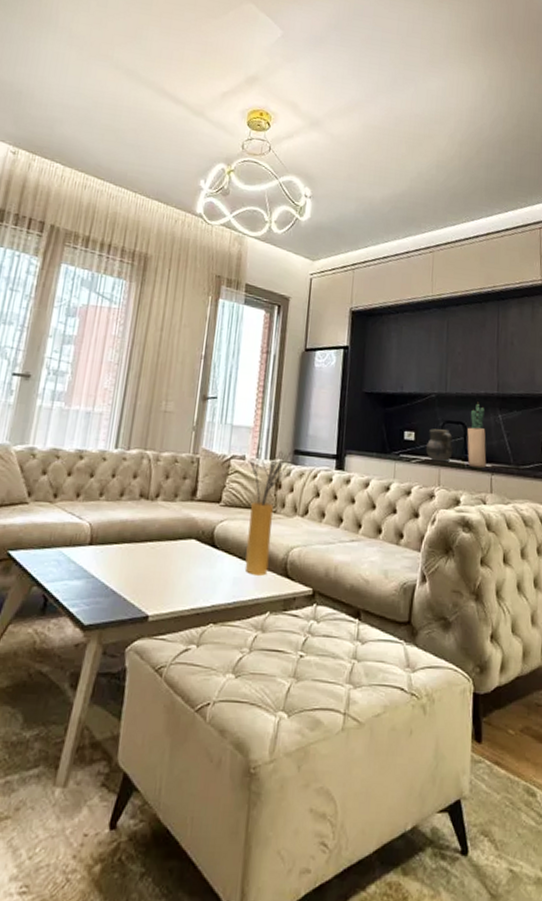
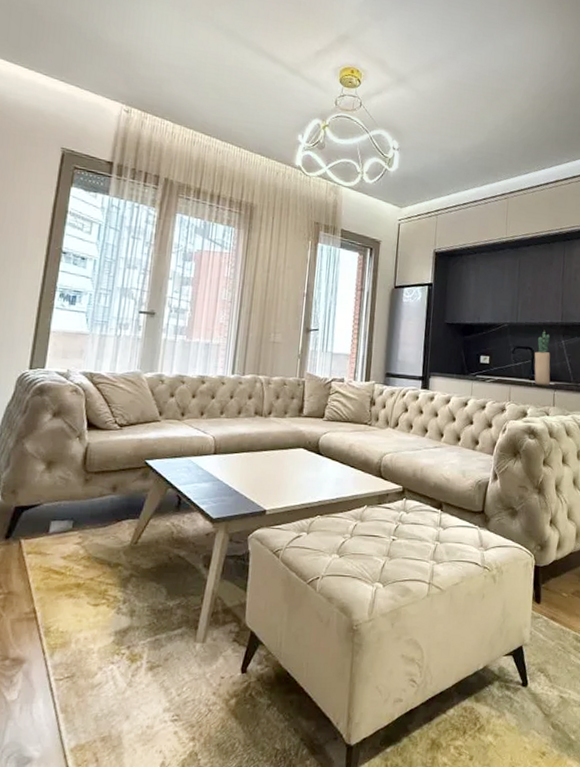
vase: present [244,447,292,576] -> none [345,371,384,477]
ceramic jug: present [425,428,453,462] -> none [498,353,522,381]

